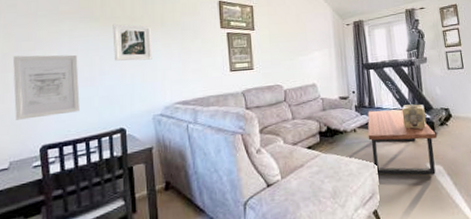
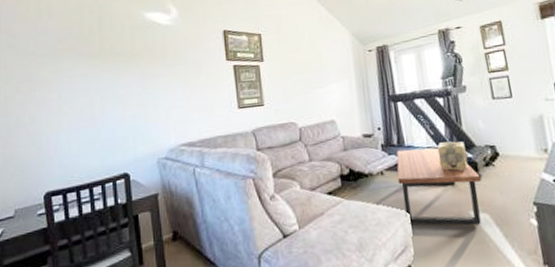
wall art: present [12,54,80,120] -> none [14,95,82,166]
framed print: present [113,24,152,61] -> none [112,60,155,101]

